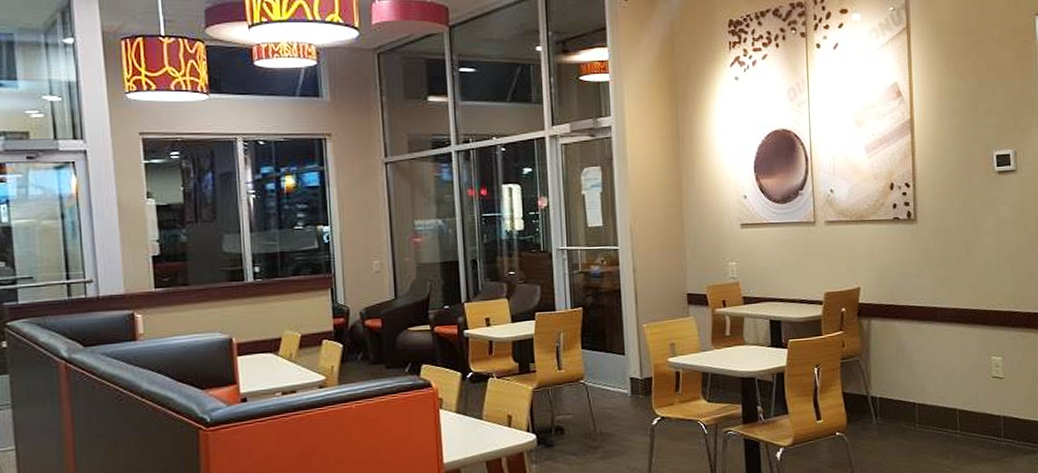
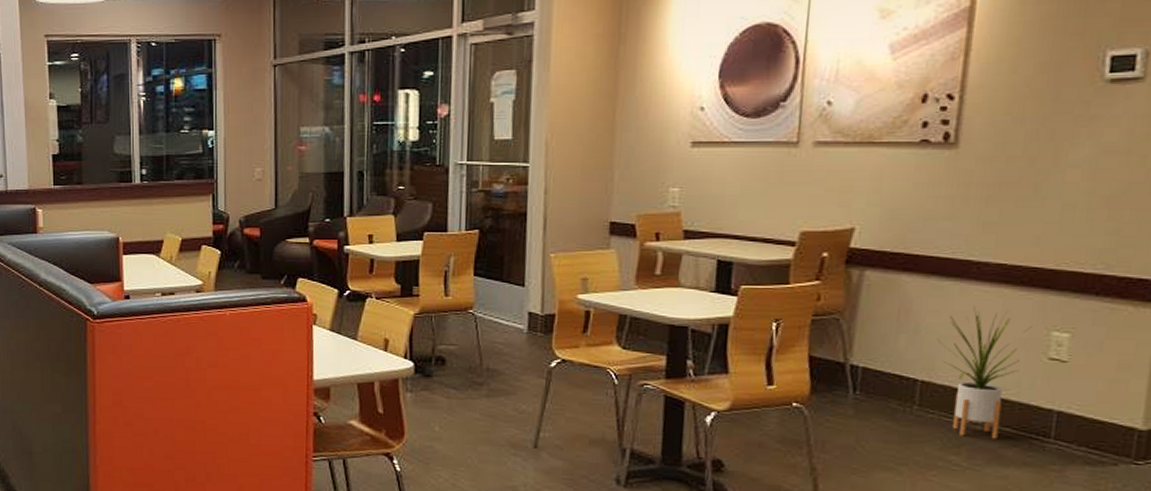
house plant: none [923,342,979,444] -> present [936,306,1031,439]

